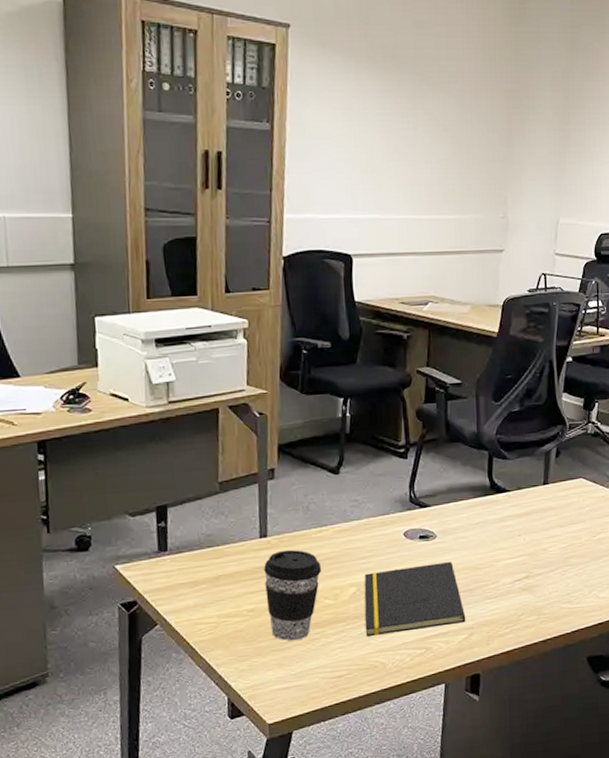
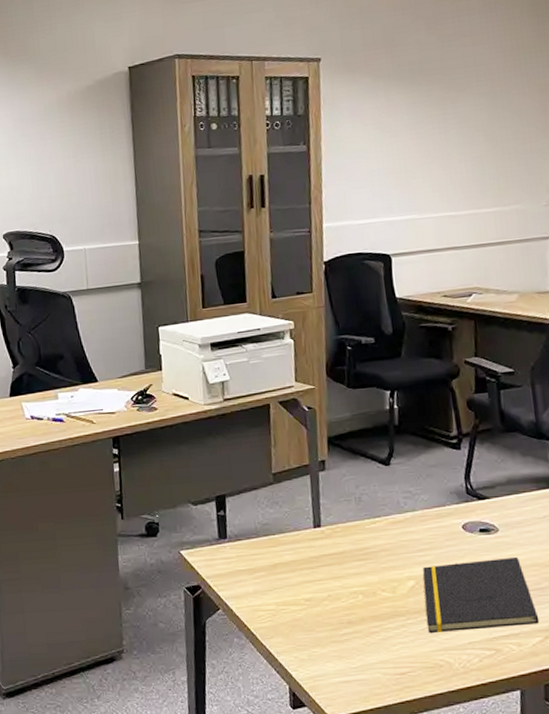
coffee cup: present [264,549,322,641] -> none [319,540,378,633]

